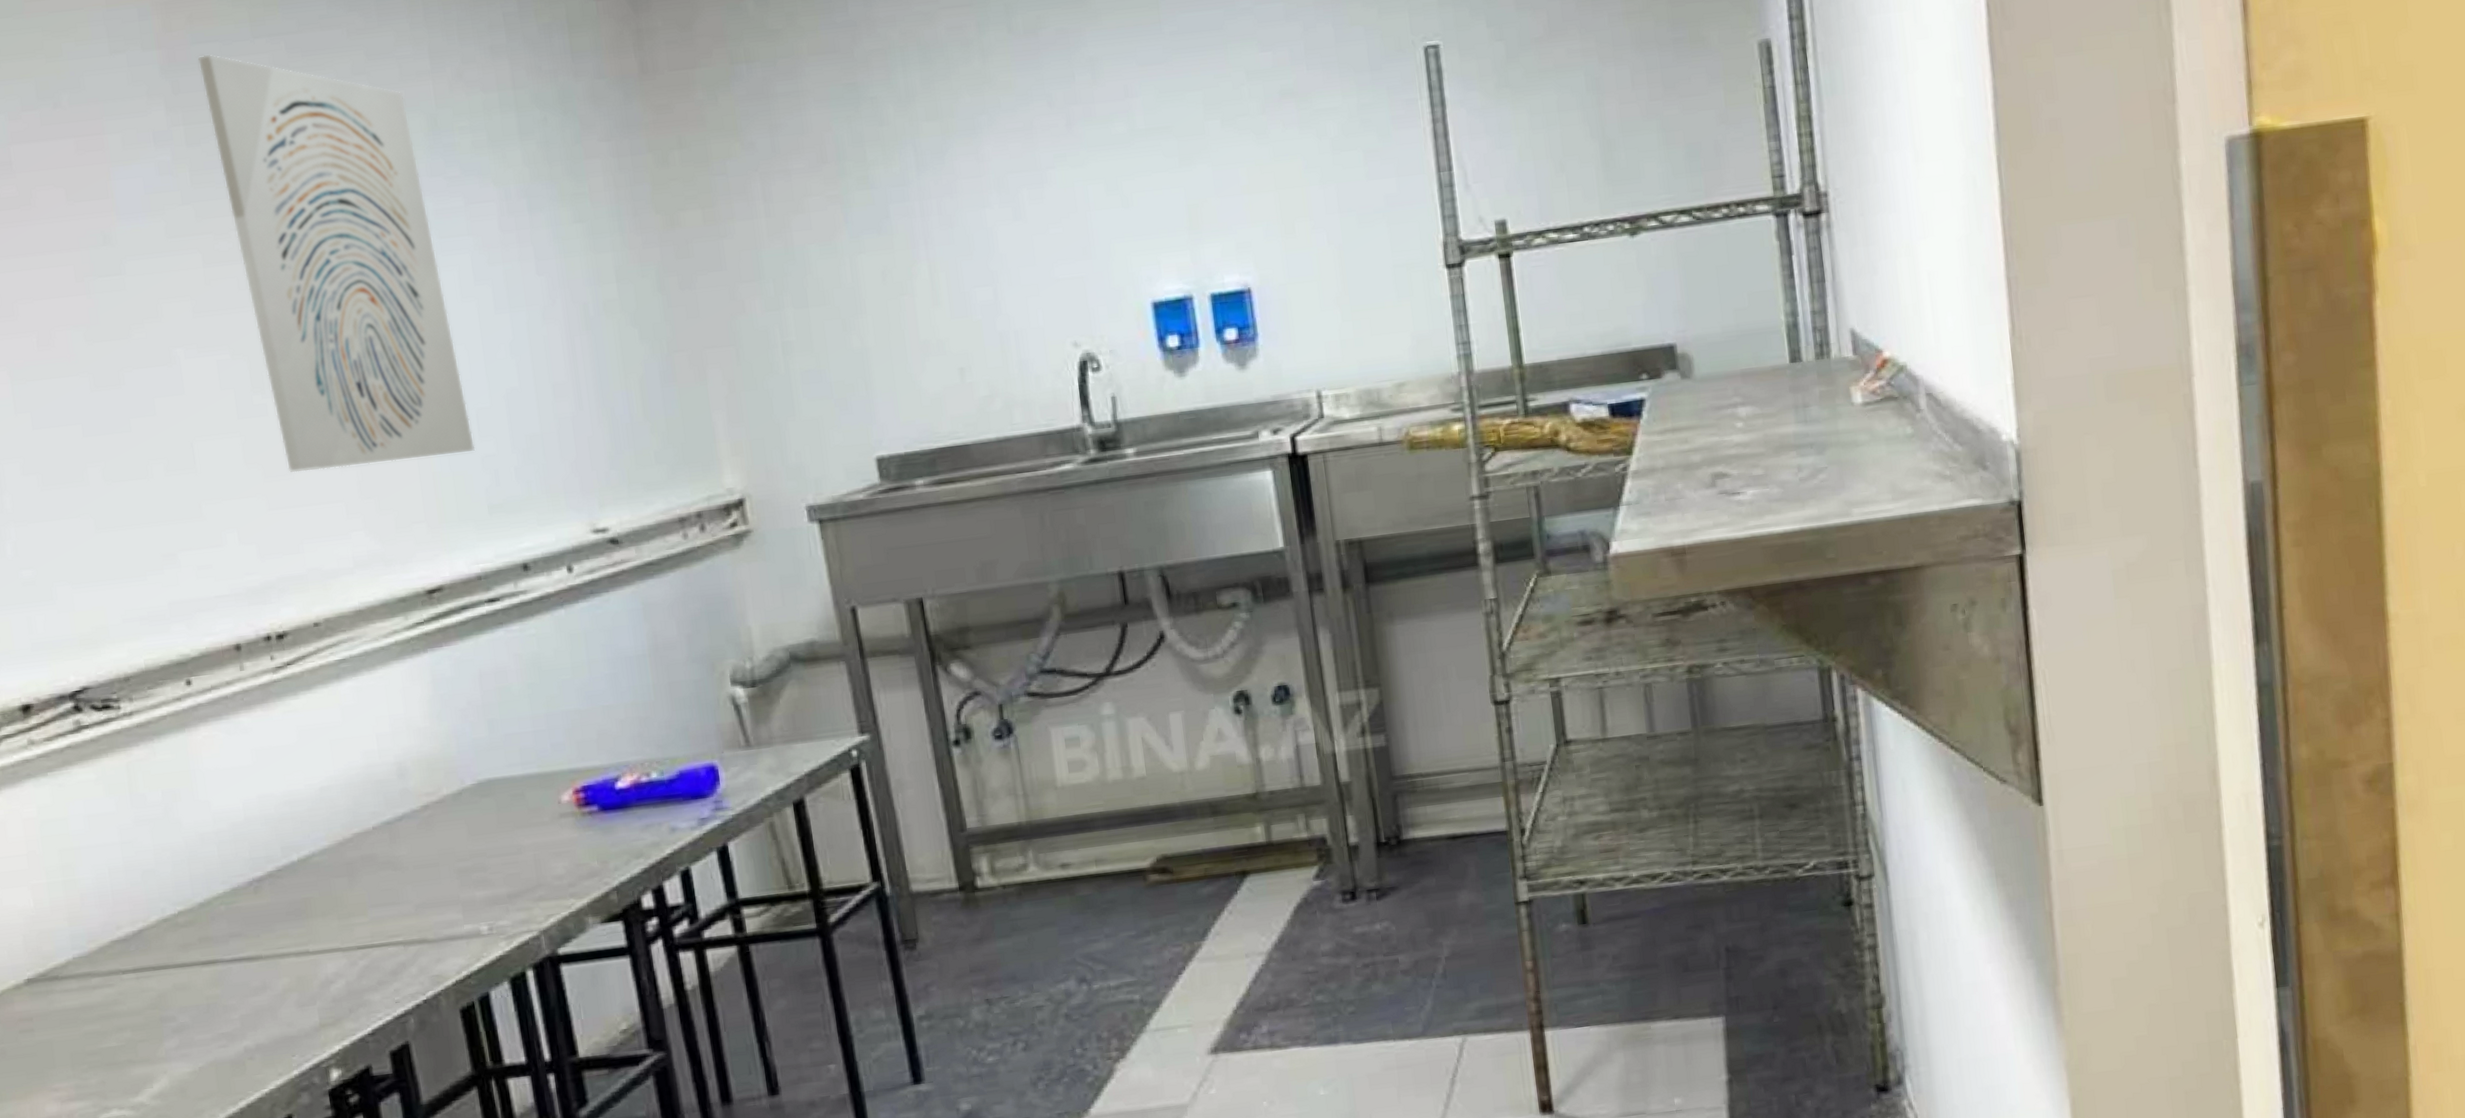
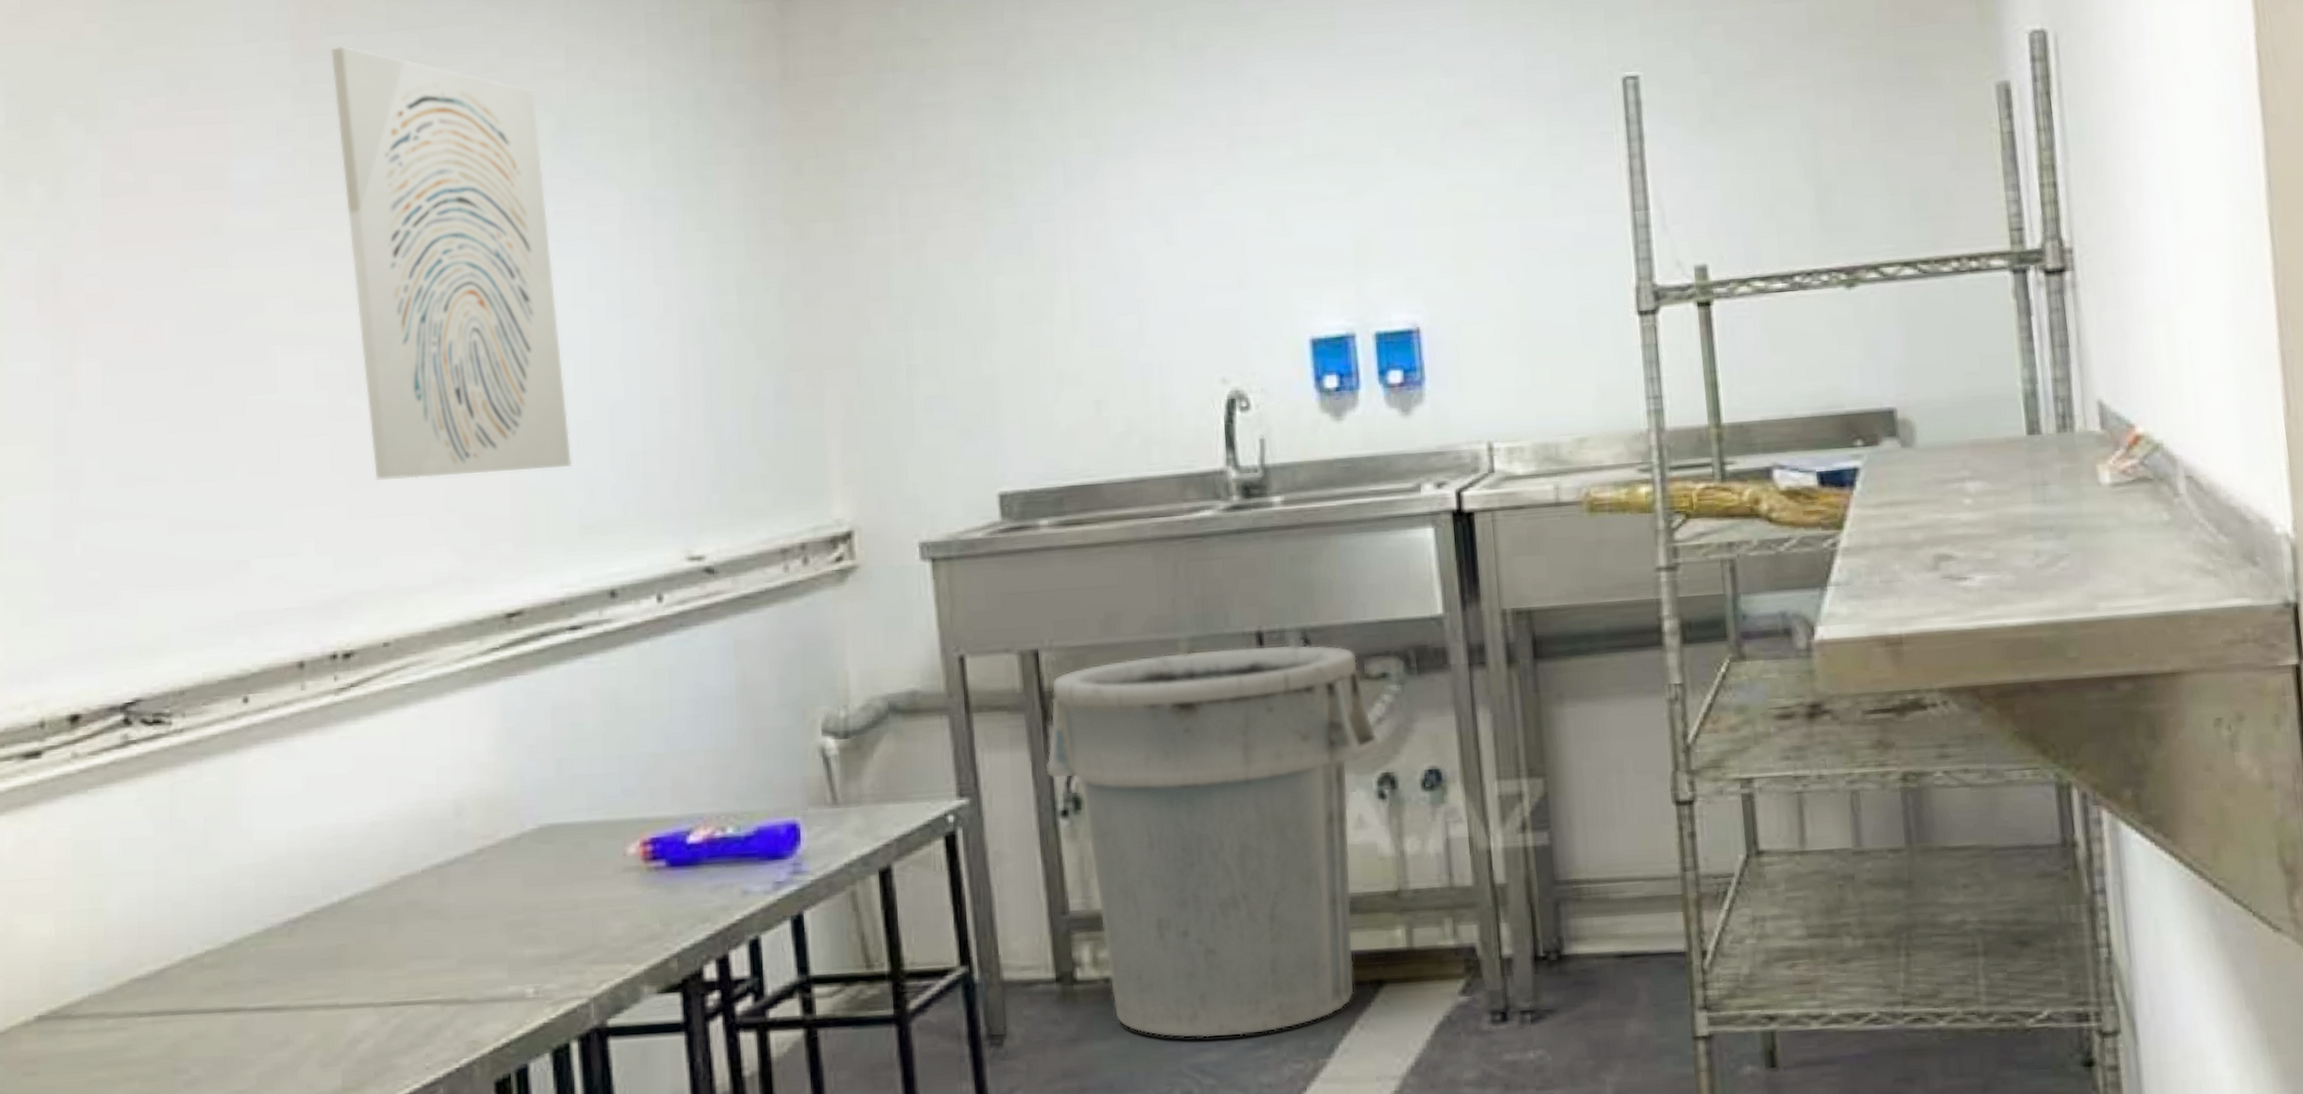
trash can: none [936,580,1234,932] -> present [1046,645,1380,1039]

